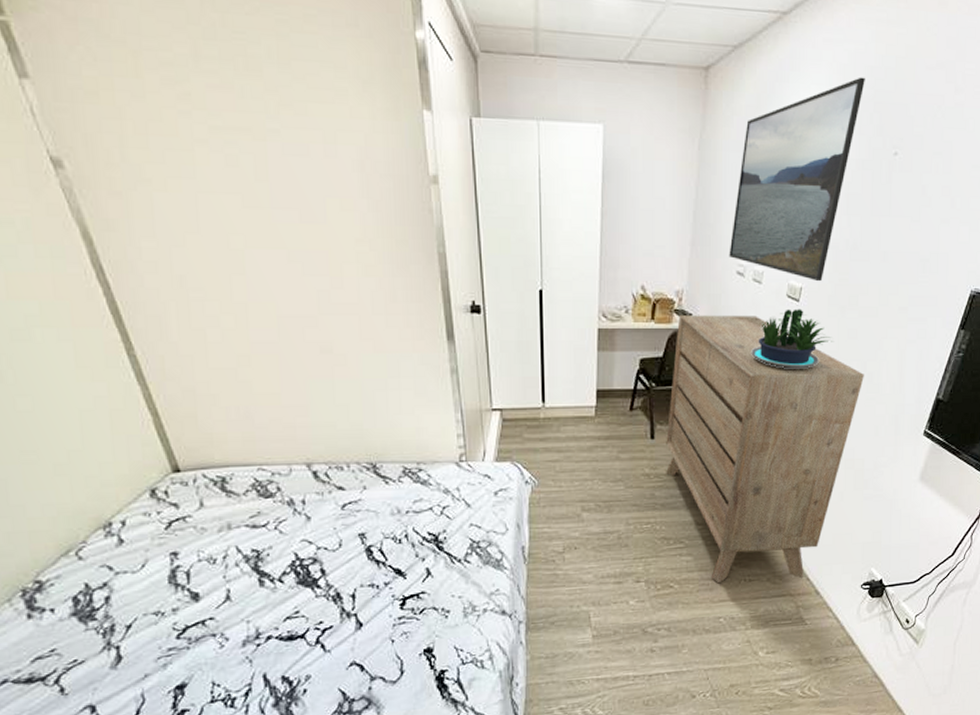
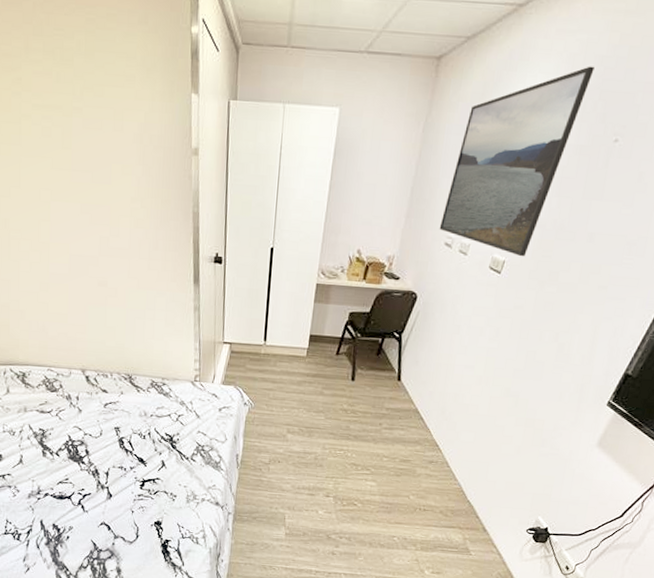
dresser: present [666,315,864,584] -> none [361,278,555,516]
potted plant: present [751,309,833,369] -> none [449,279,529,334]

